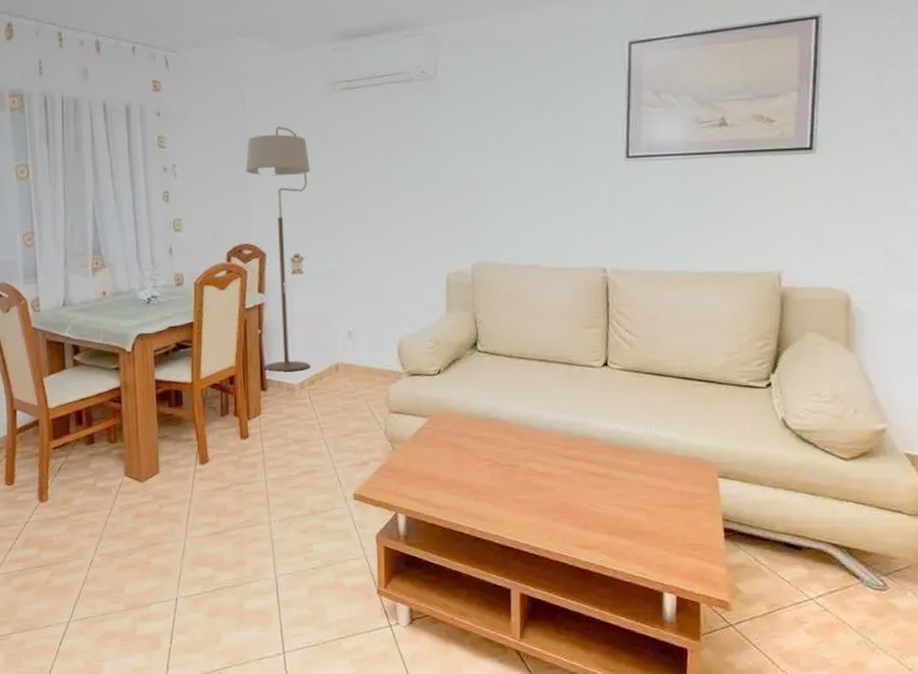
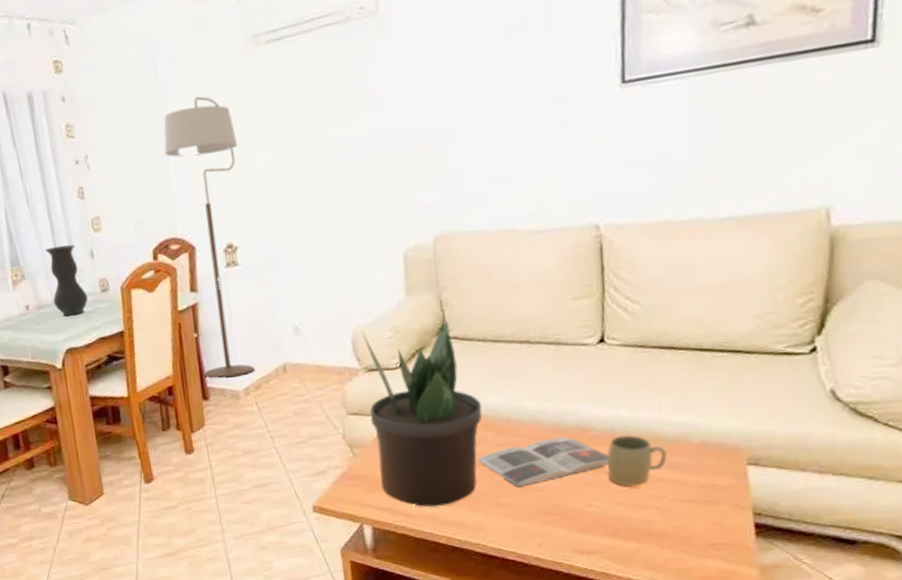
vase: none [126,240,162,305] -> present [44,244,88,317]
planter: none [407,337,506,501] -> present [361,321,482,507]
magazine: none [499,445,609,486] -> present [476,437,609,487]
mug: none [607,446,655,492] -> present [607,435,667,488]

